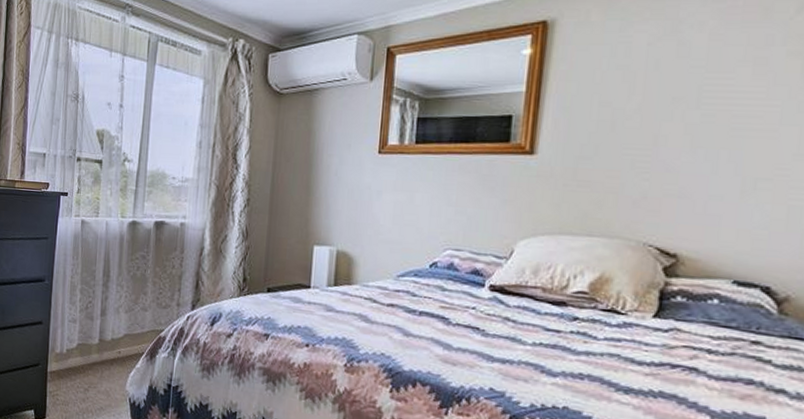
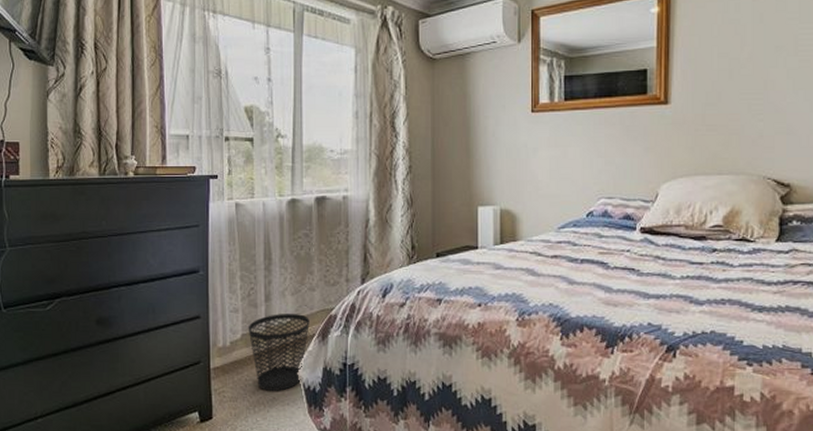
wastebasket: none [83,328,140,402] -> present [248,313,310,391]

